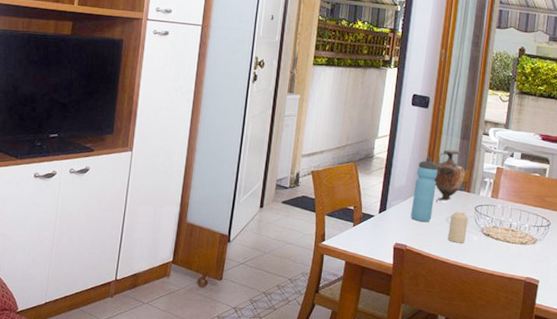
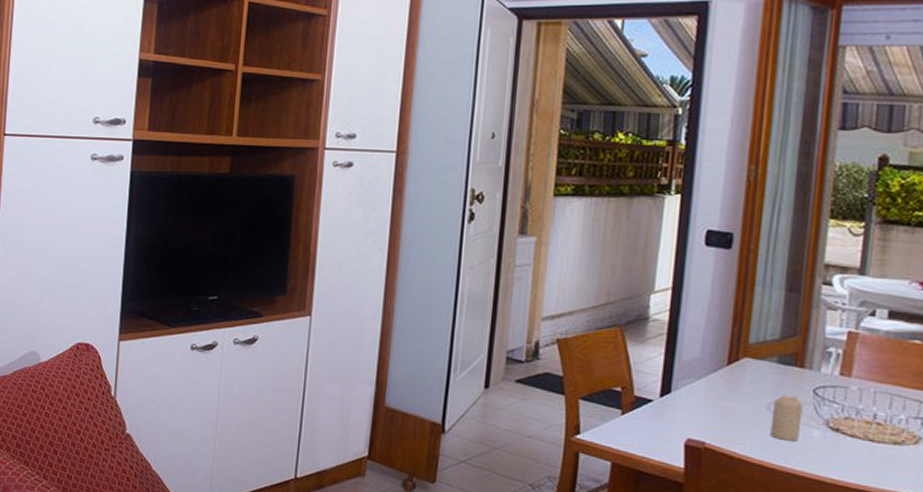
water bottle: present [411,157,438,222] -> none [710,318,751,410]
vase: present [434,149,466,202] -> none [745,307,796,382]

